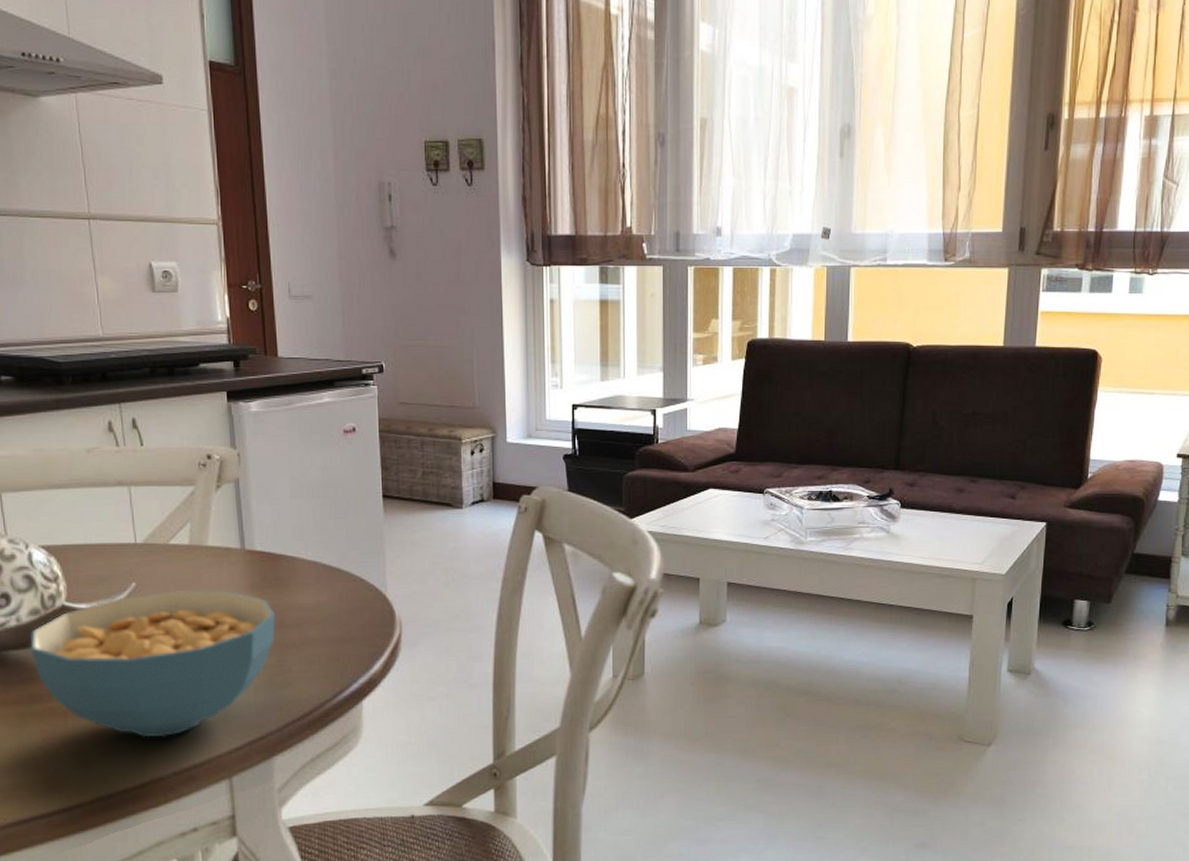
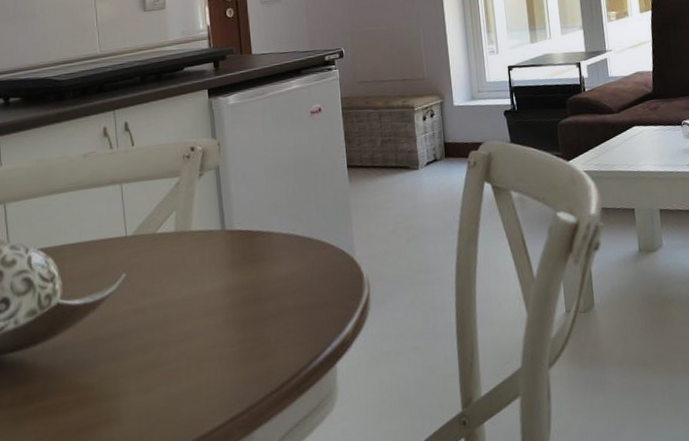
cereal bowl: present [30,591,276,738] -> none [26,271,254,427]

